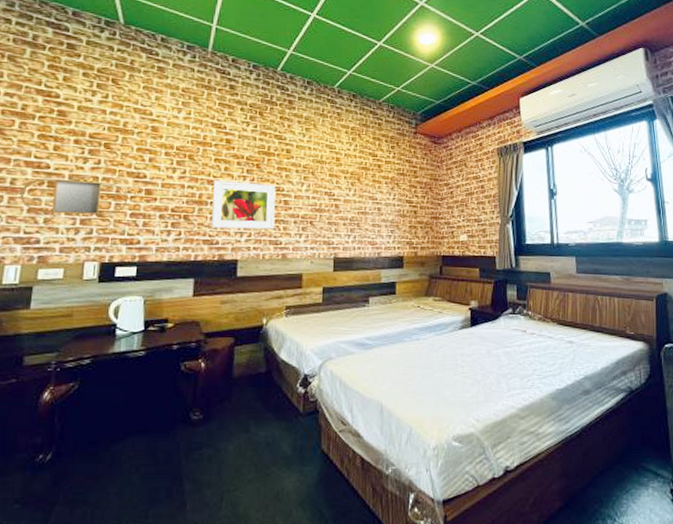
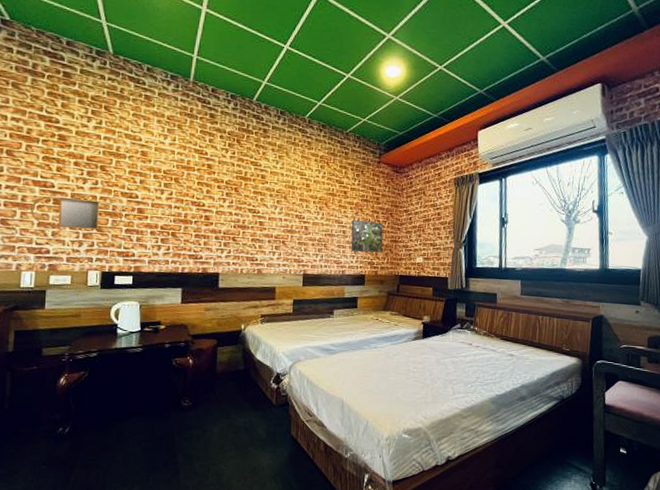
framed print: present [211,180,276,230] -> none [195,202,252,247]
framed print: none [387,195,423,232] -> present [351,219,384,253]

